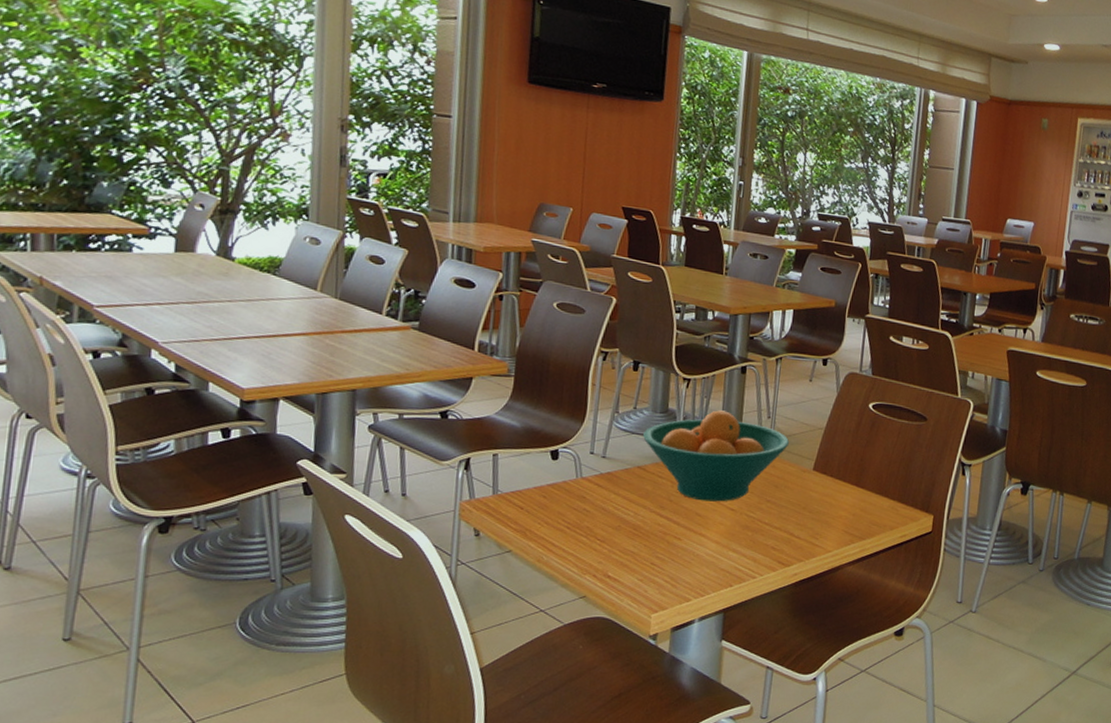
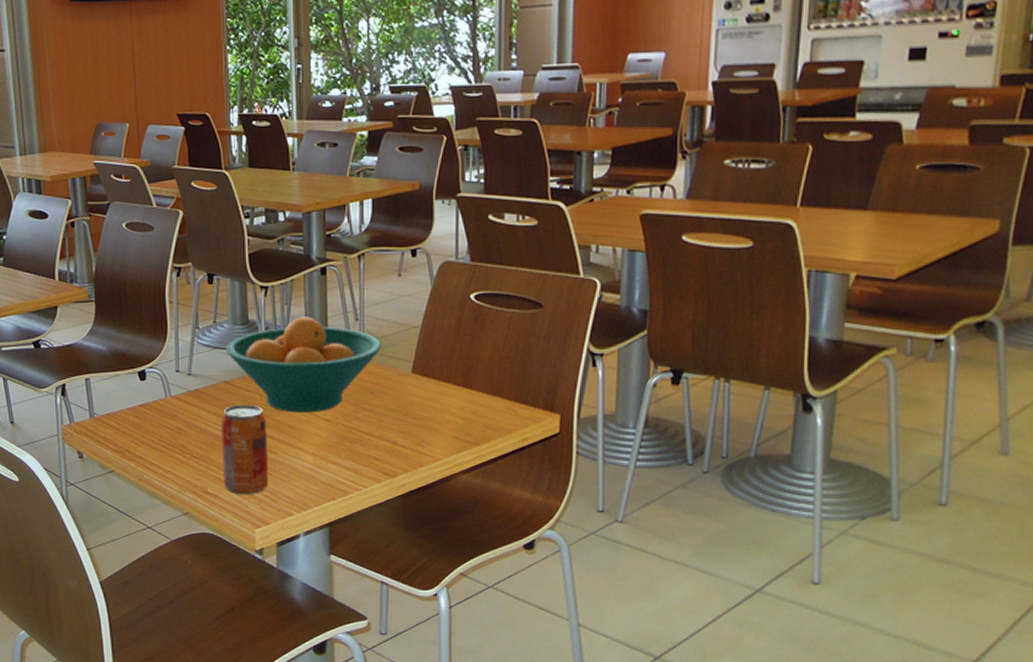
beverage can: none [625,490,674,580] -> present [221,405,269,495]

